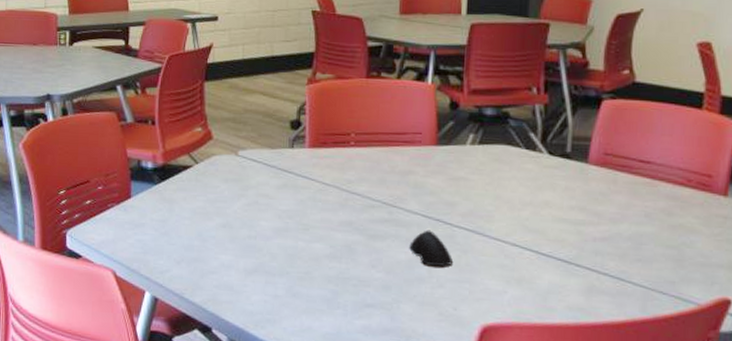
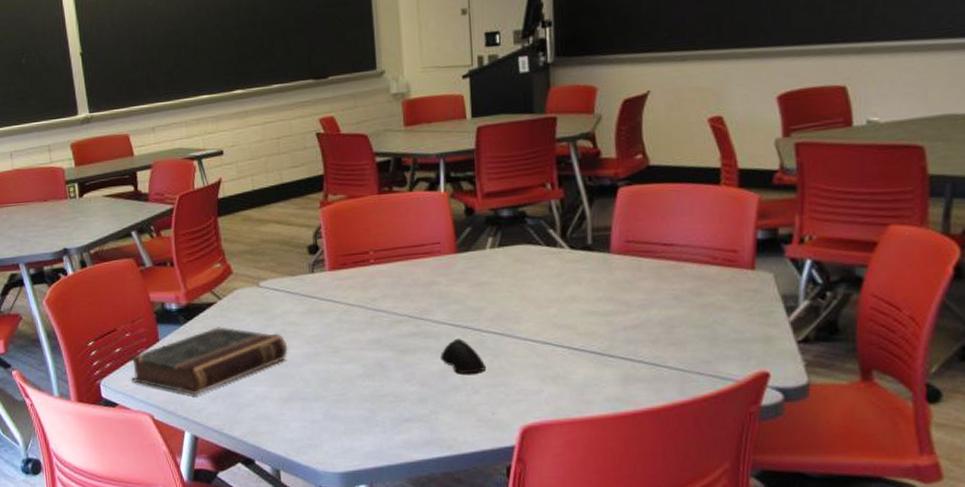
book: none [97,190,259,256] -> present [128,327,288,395]

